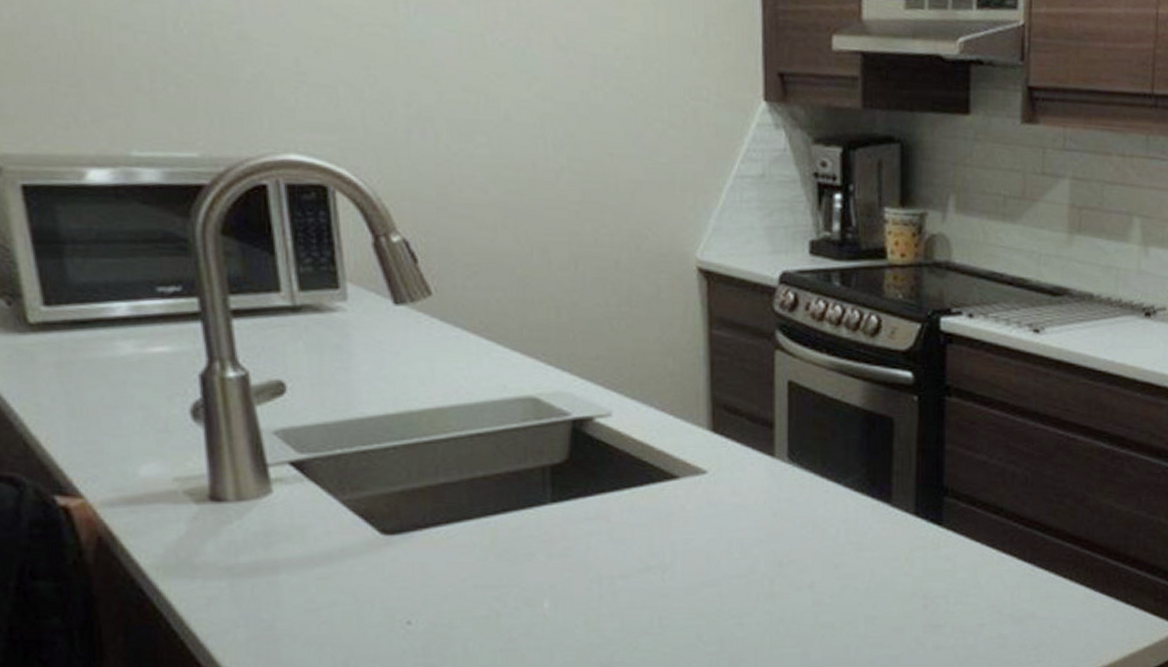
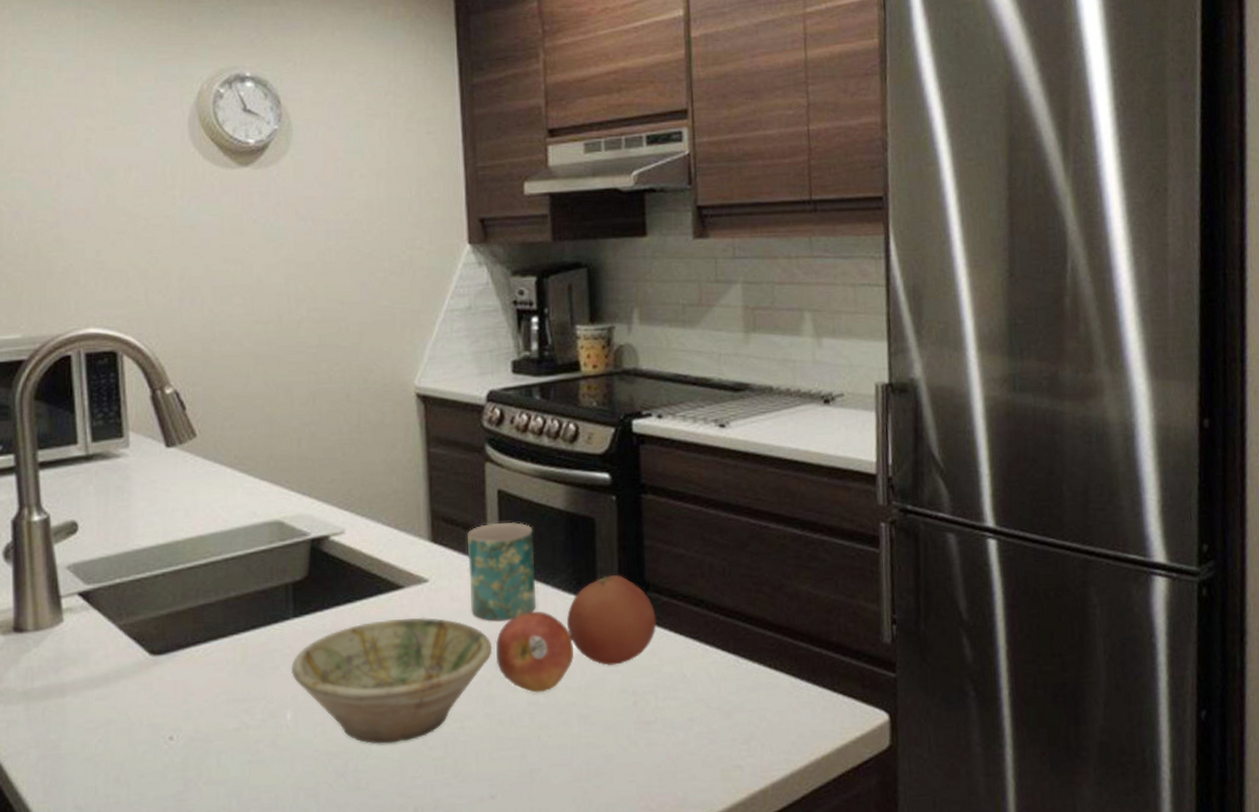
bowl: none [549,510,776,637] -> present [292,617,493,744]
mug: none [751,415,827,517] -> present [466,521,537,621]
fruit: none [779,510,863,592] -> present [495,611,574,693]
fruit: none [857,477,953,568] -> present [566,574,657,666]

